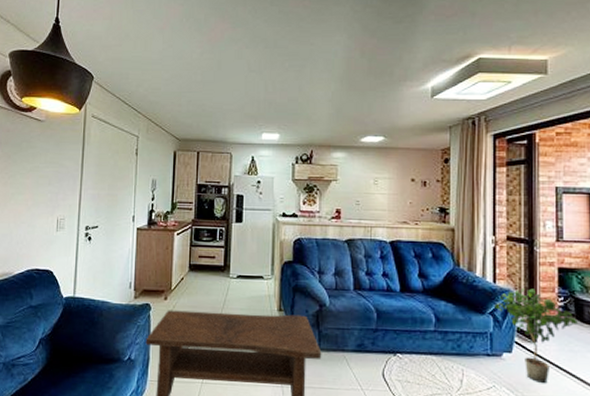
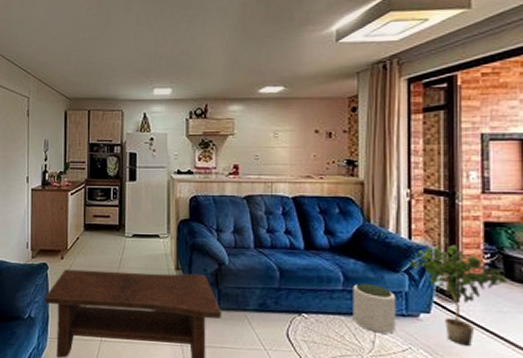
plant pot: none [443,324,482,373] -> present [353,283,396,334]

